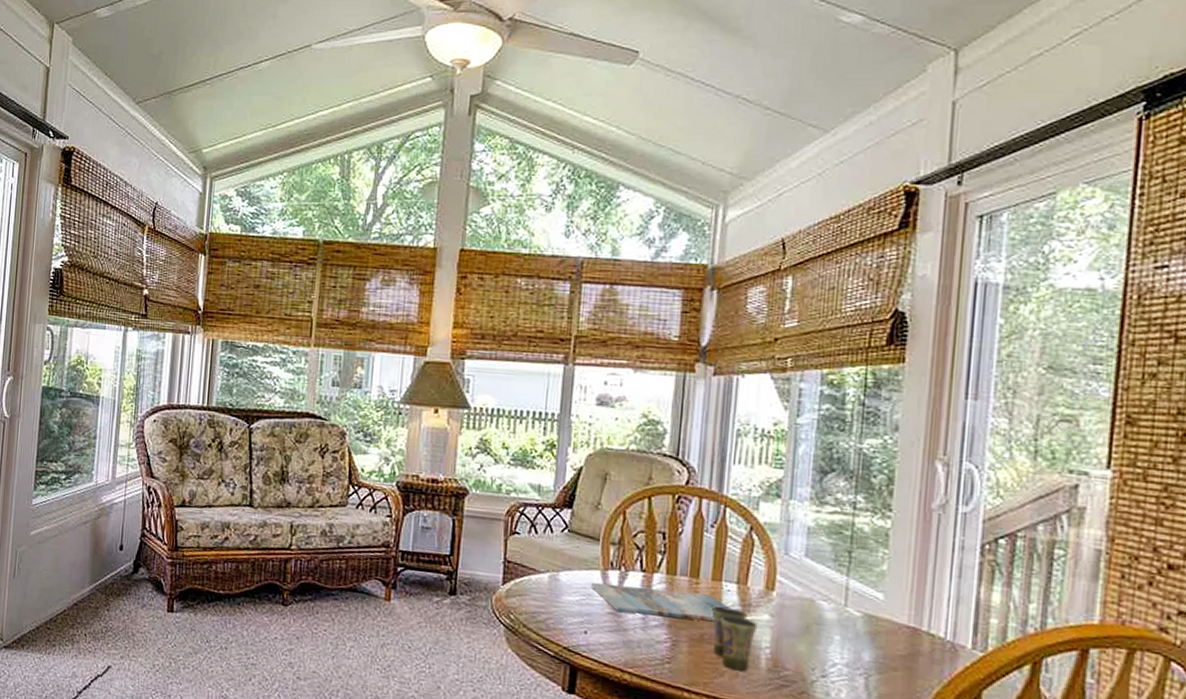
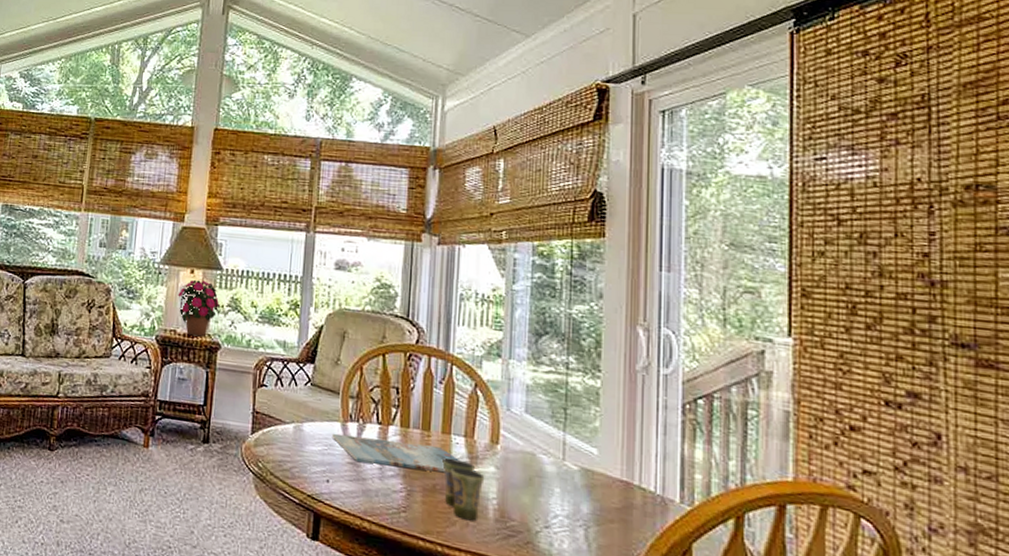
potted flower: none [420,420,469,482] -> present [178,279,221,337]

